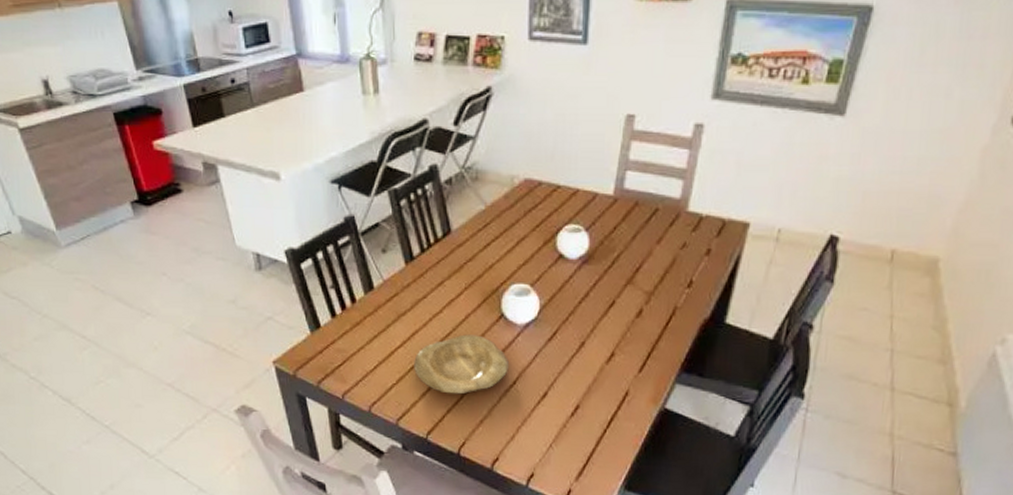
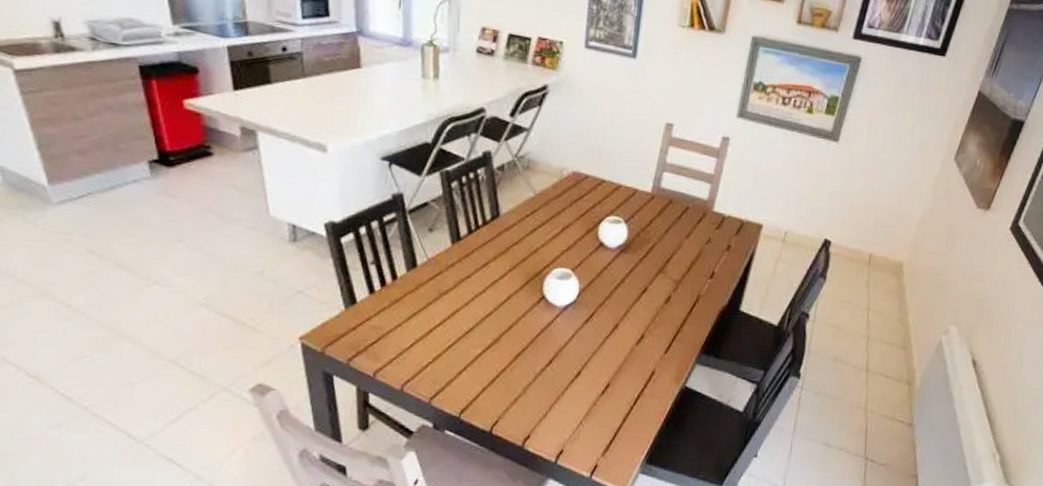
plate: present [414,334,509,394] -> none [452,314,546,373]

